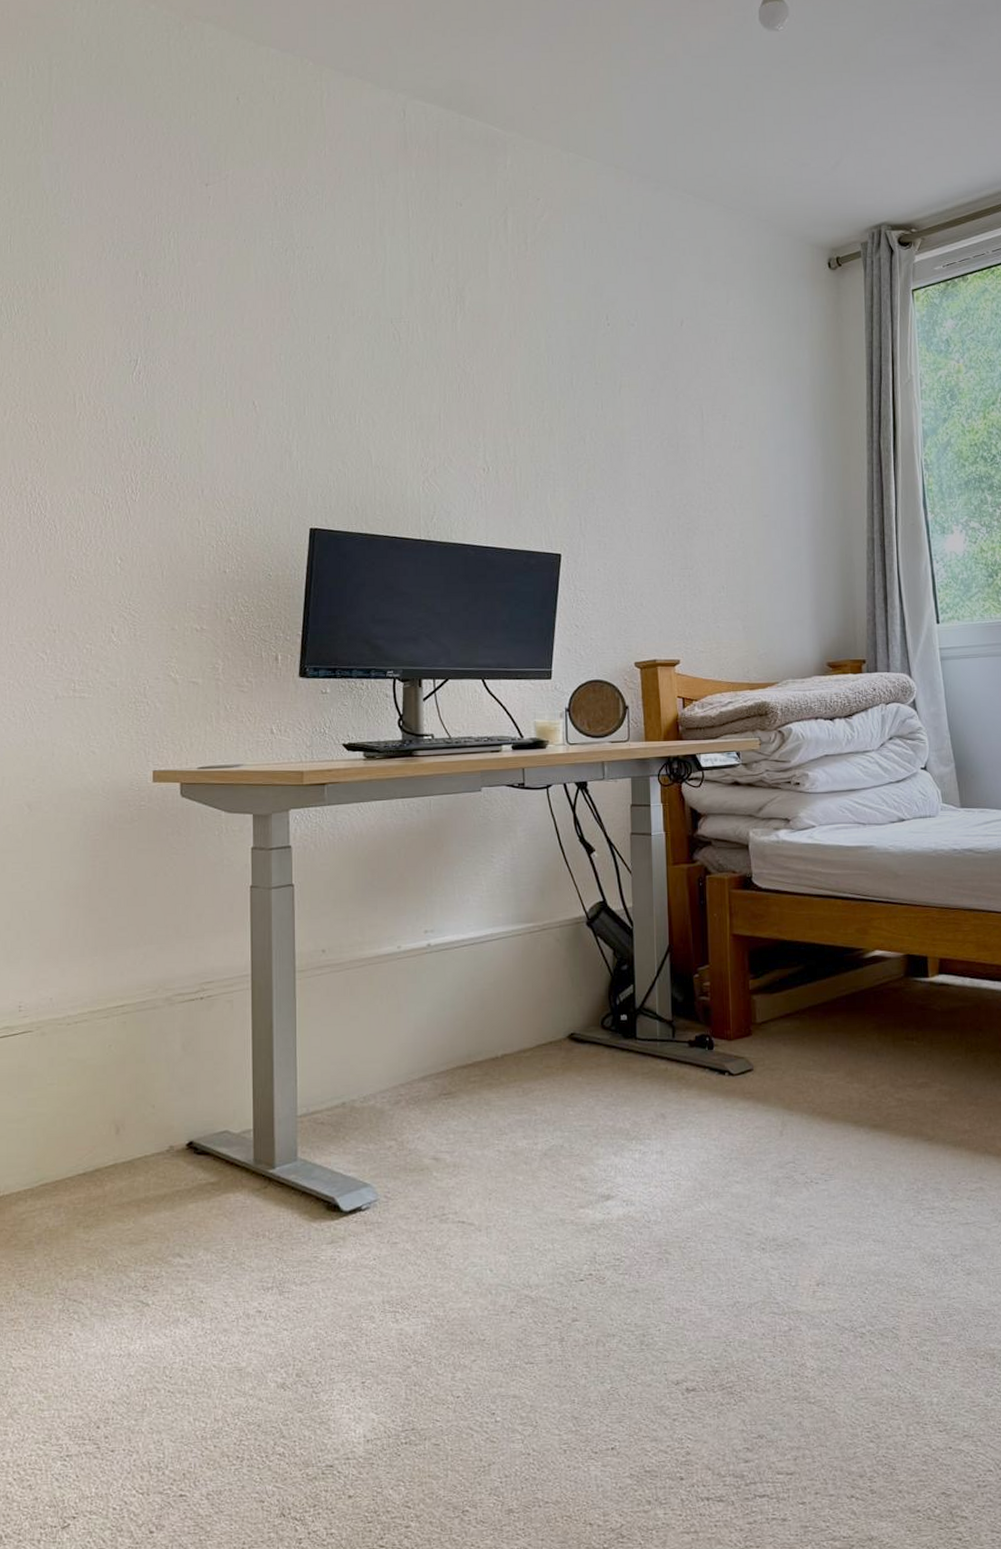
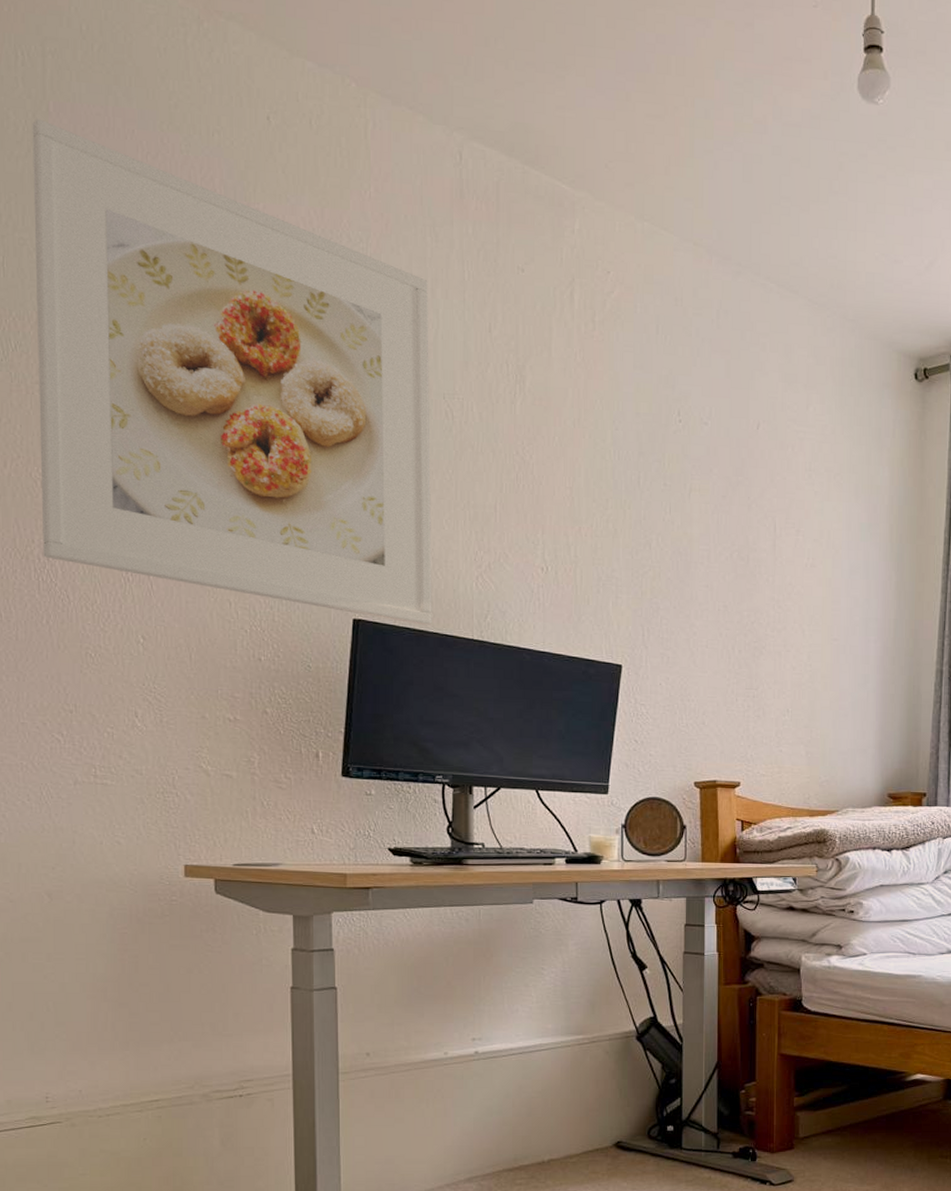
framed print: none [35,119,382,530] -> present [32,118,432,626]

